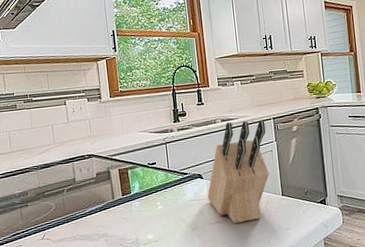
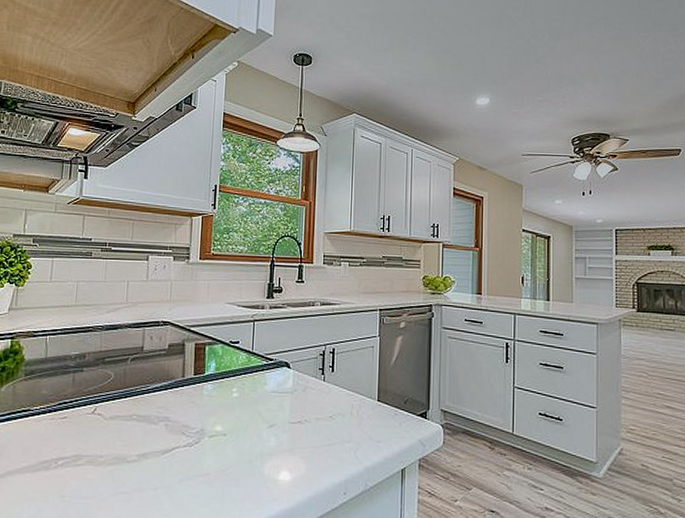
knife block: present [207,120,269,223] -> none [292,307,370,427]

